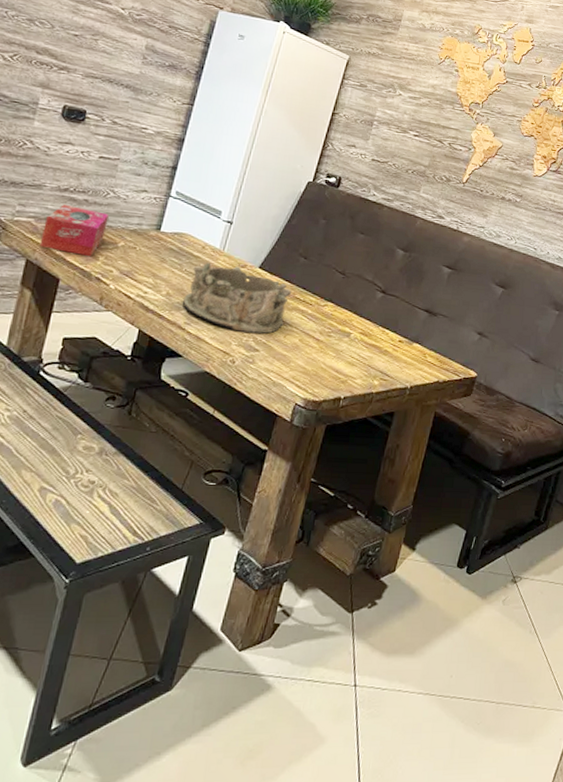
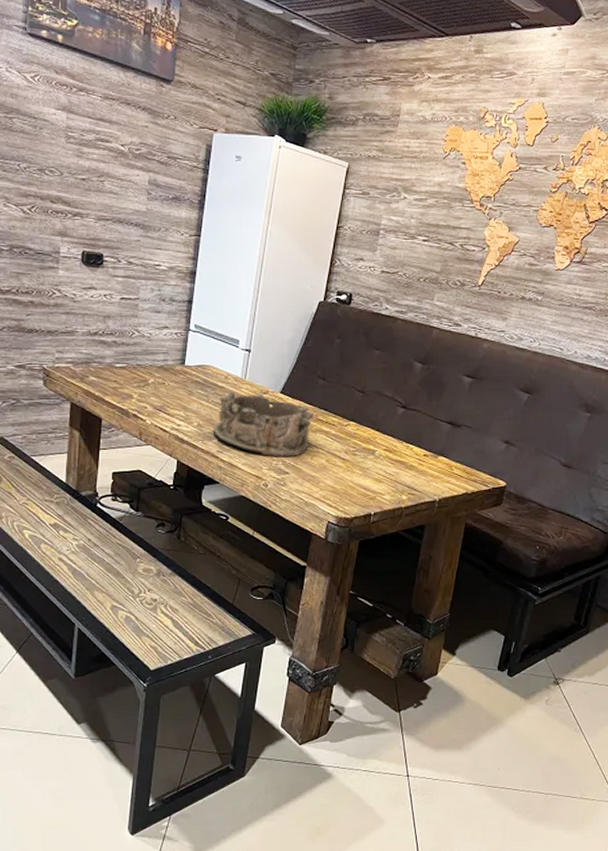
tissue box: present [39,205,109,257] -> none [80,348,137,396]

